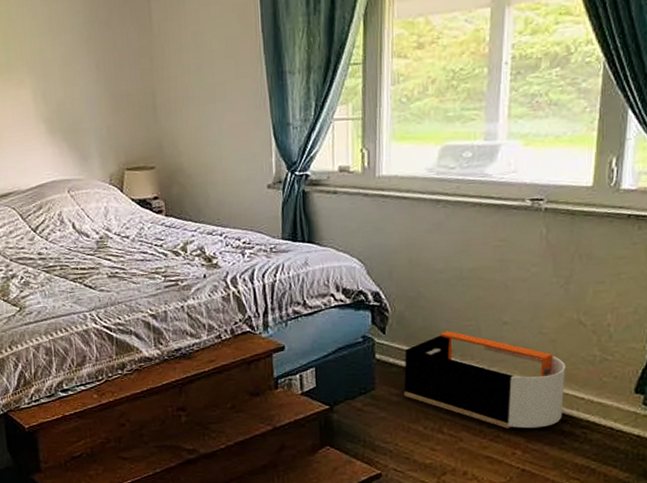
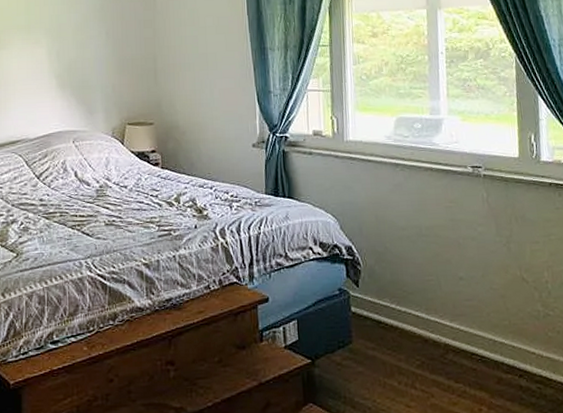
storage bin: present [403,330,565,429] -> none [377,285,519,384]

